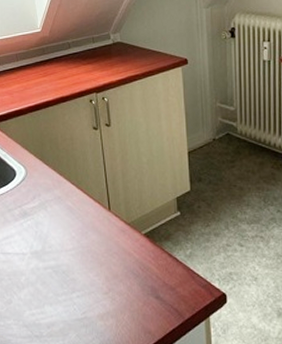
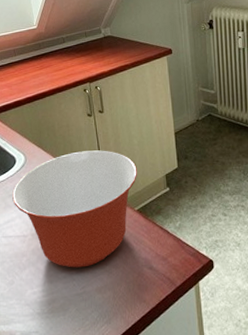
mixing bowl: none [12,167,145,292] -> present [12,150,137,268]

